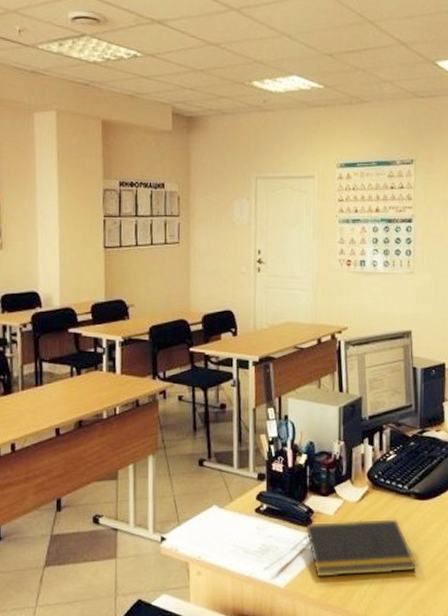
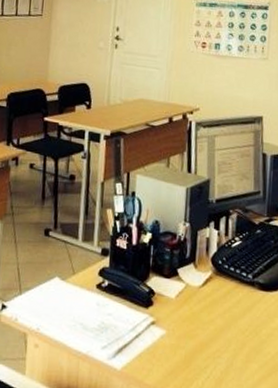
notepad: present [305,518,417,577] -> none [144,304,258,367]

